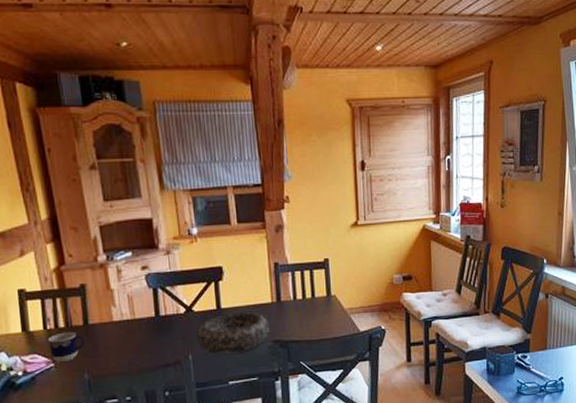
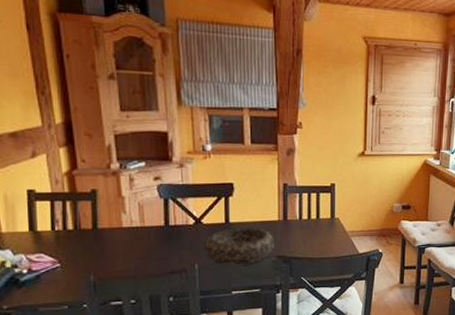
cup: present [47,331,85,363] -> none [55,234,93,264]

